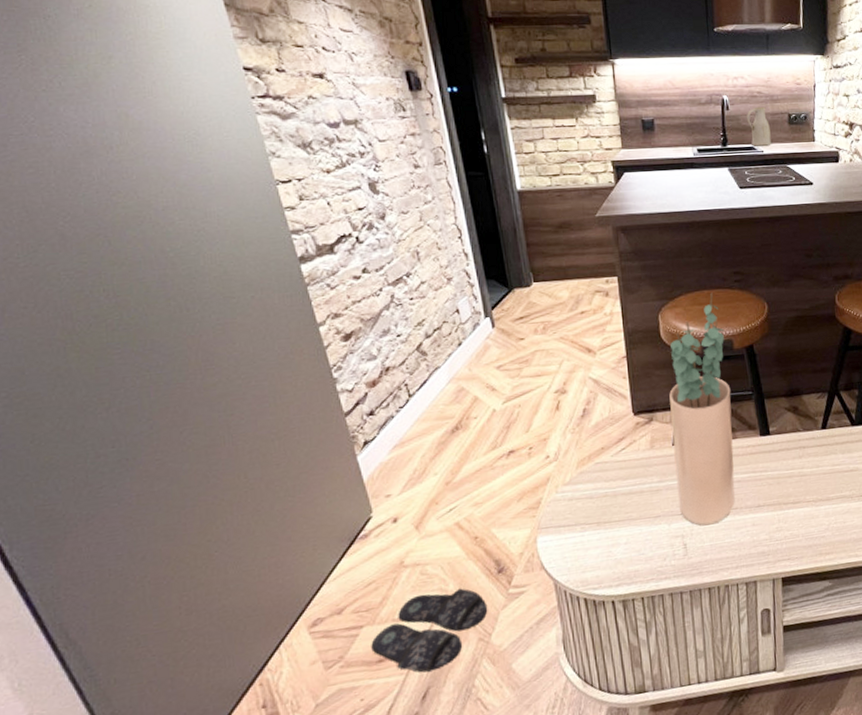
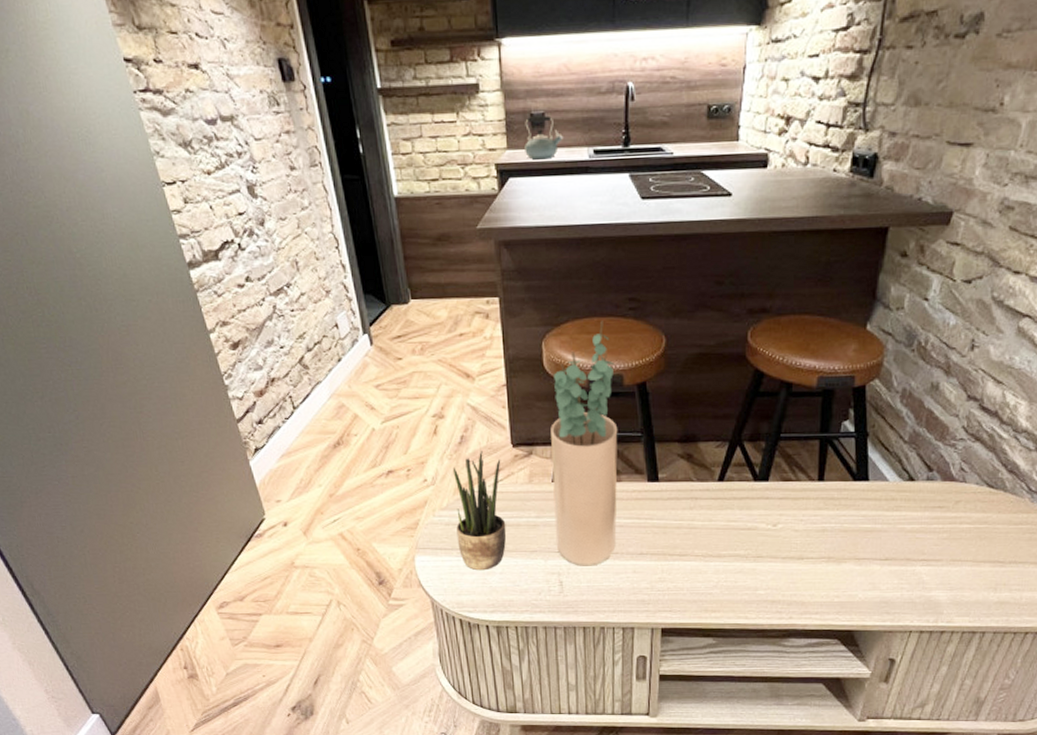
slippers: present [371,588,487,673] -> none [269,593,369,662]
potted plant: none [575,422,631,545] -> present [452,451,507,571]
kettle: none [637,121,672,158] -> present [524,115,564,160]
ceramic pitcher: present [747,107,771,146] -> none [656,97,684,147]

